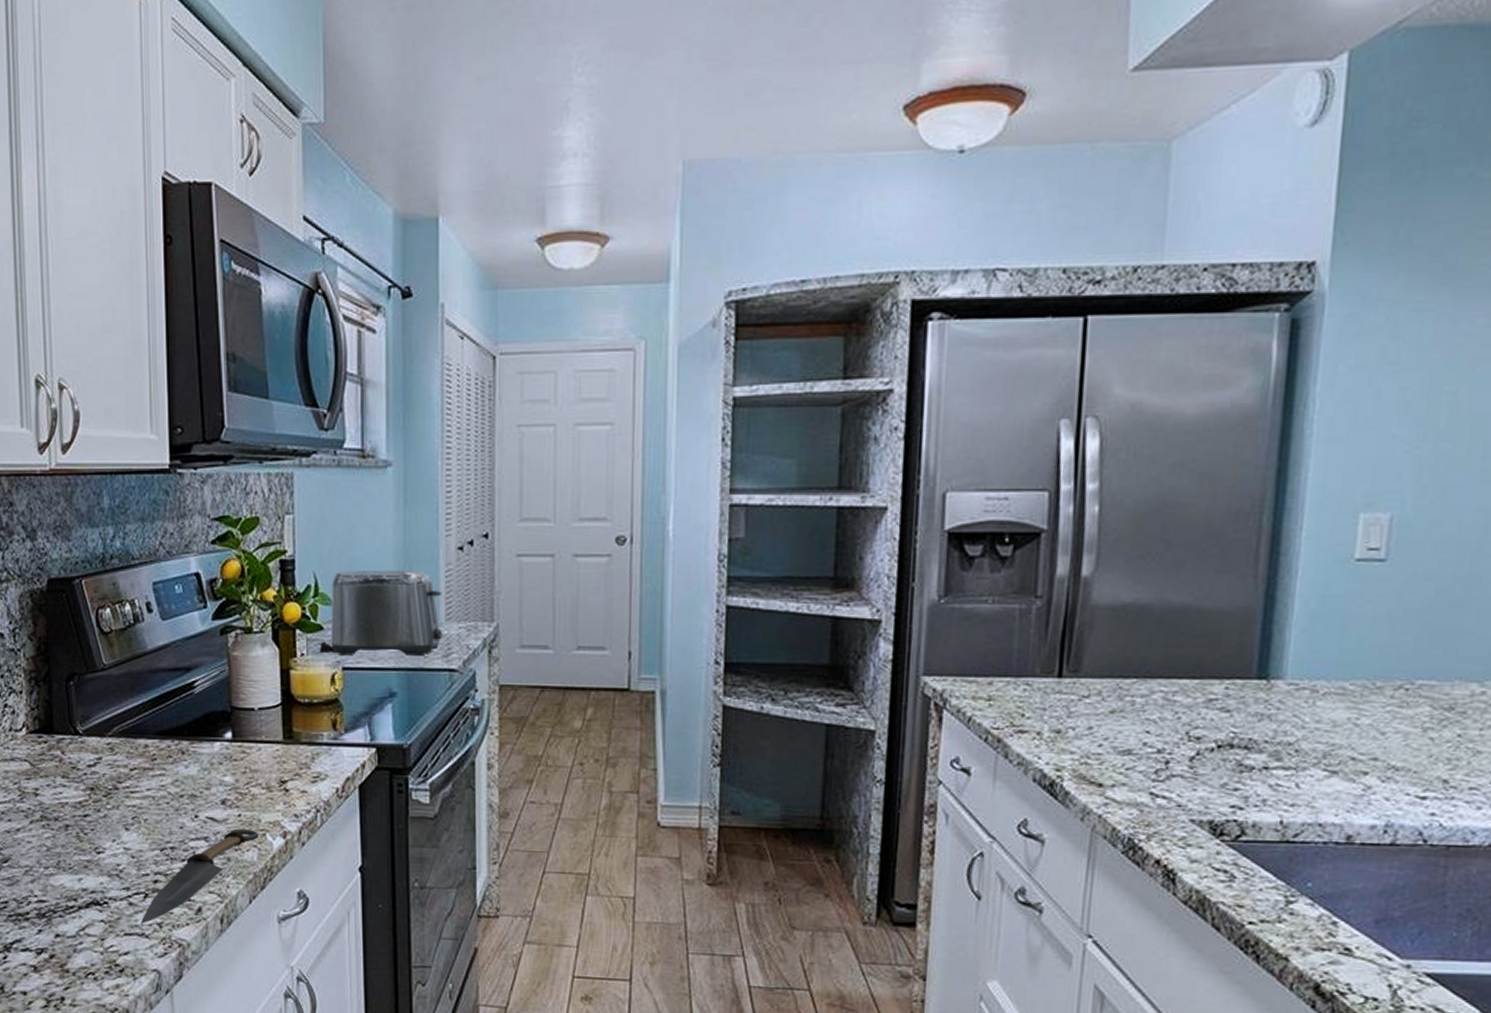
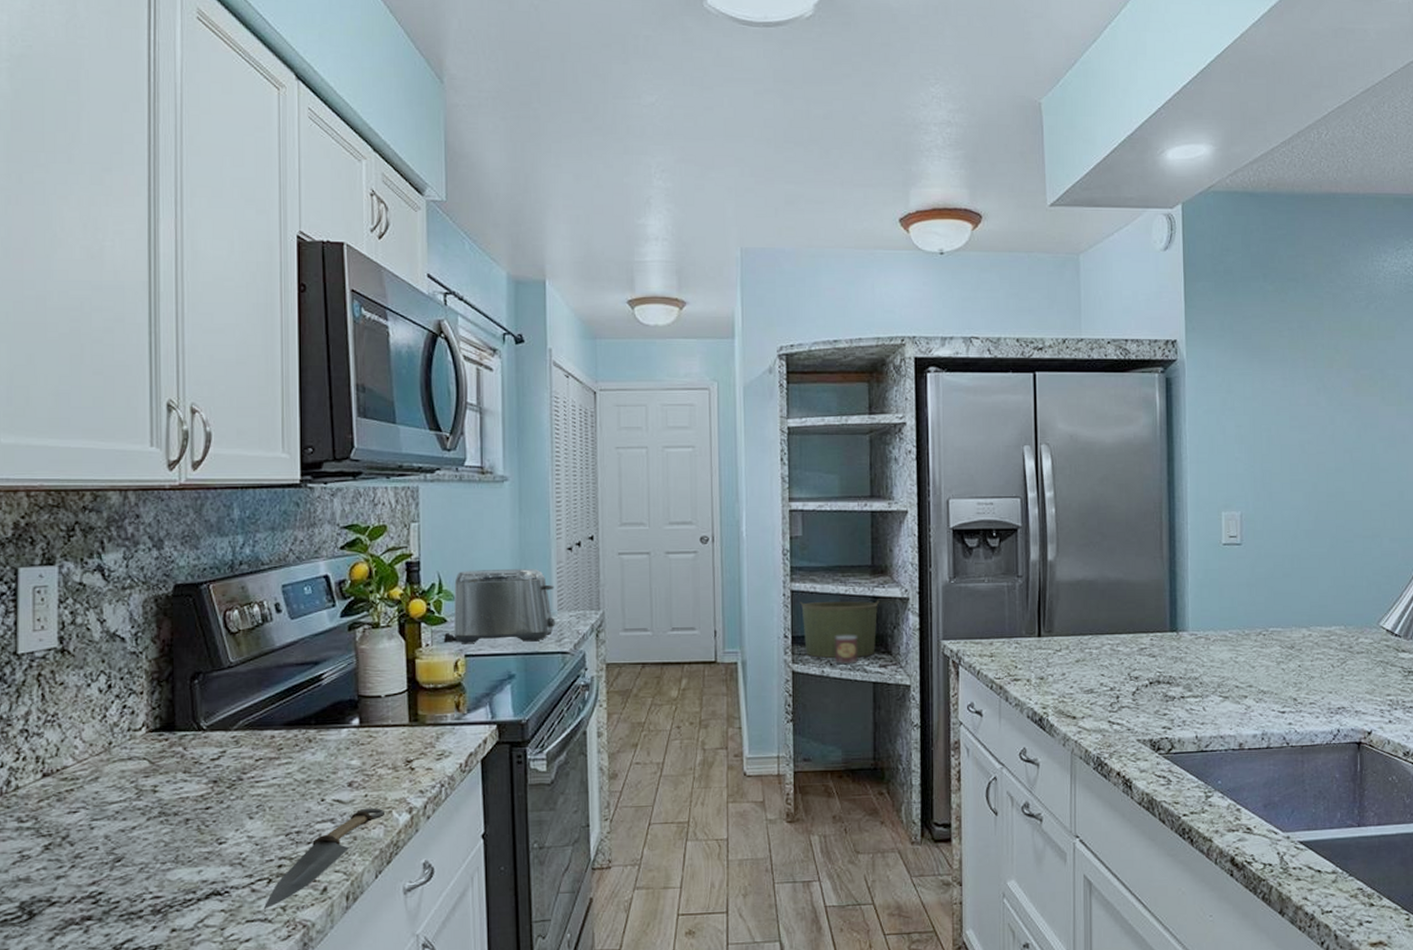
basket: none [737,620,842,692] -> present [800,600,880,658]
can: none [778,664,809,700] -> present [835,635,859,664]

